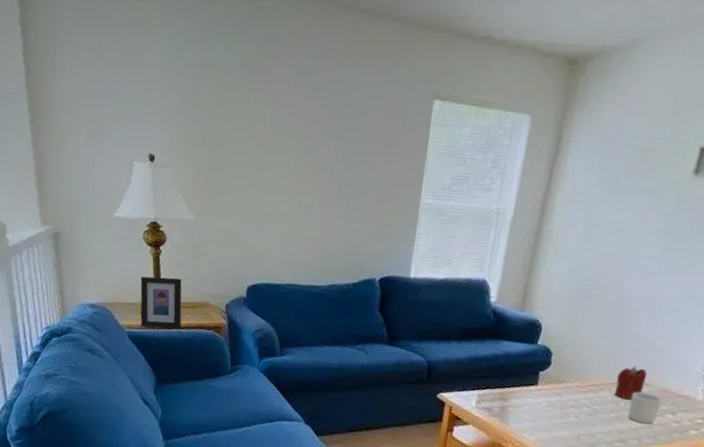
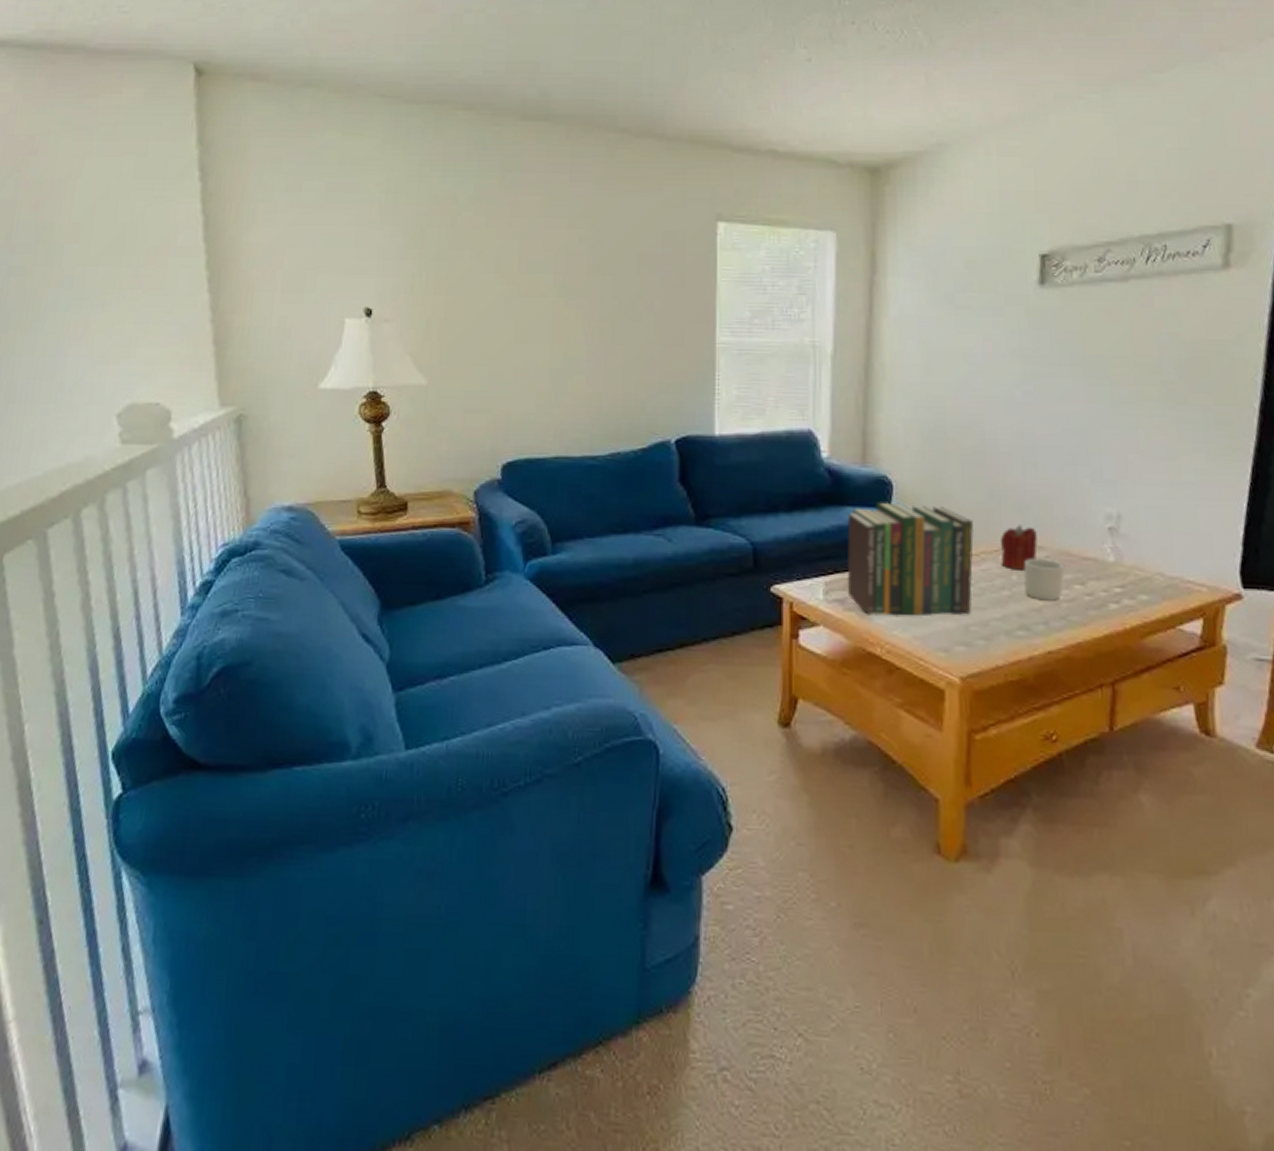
picture frame: present [140,276,182,329] -> none [356,461,415,532]
books: none [493,339,599,428] -> present [846,502,974,616]

